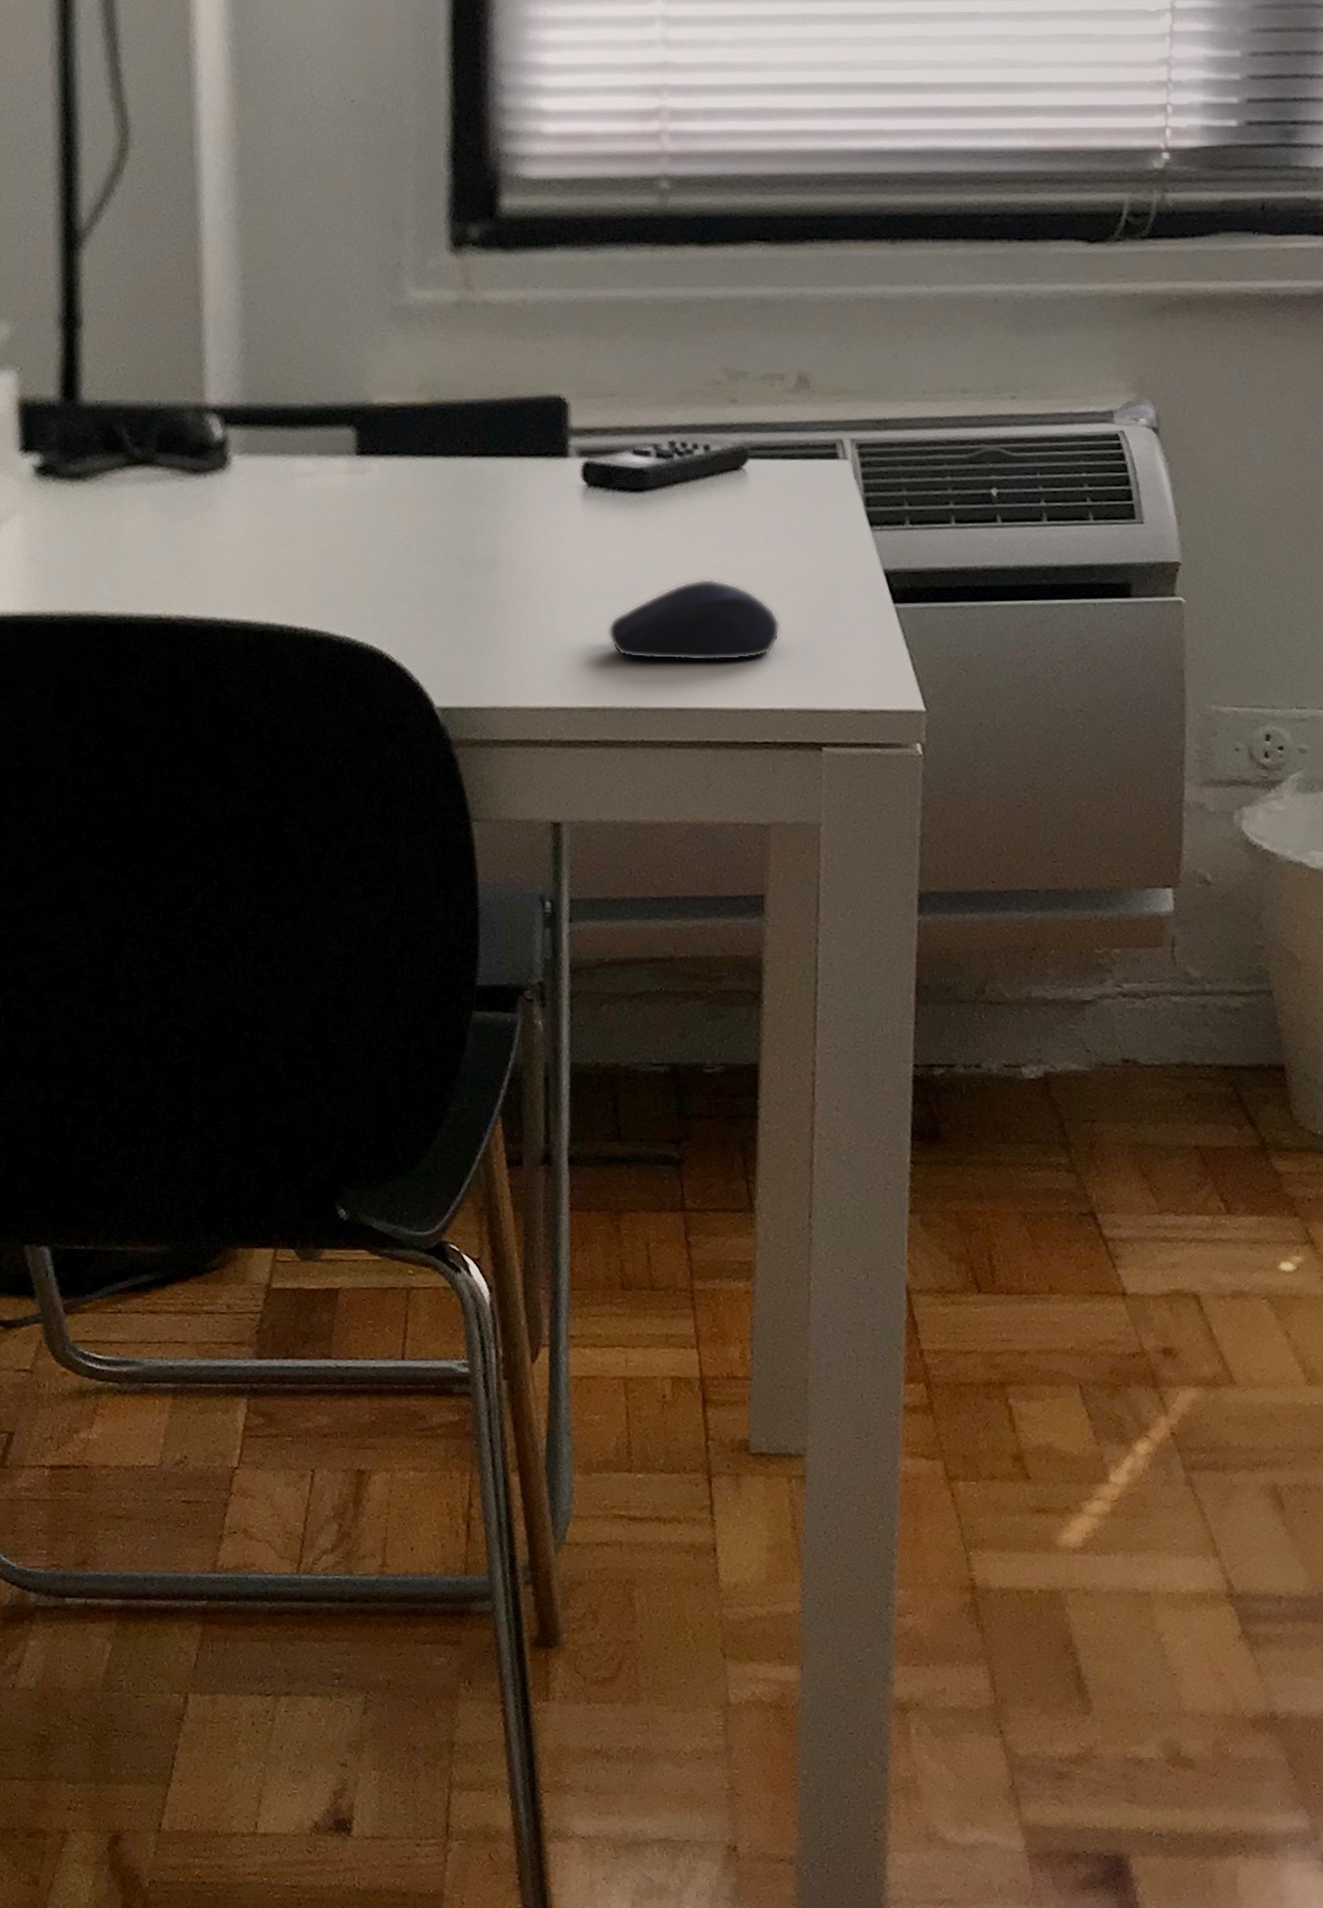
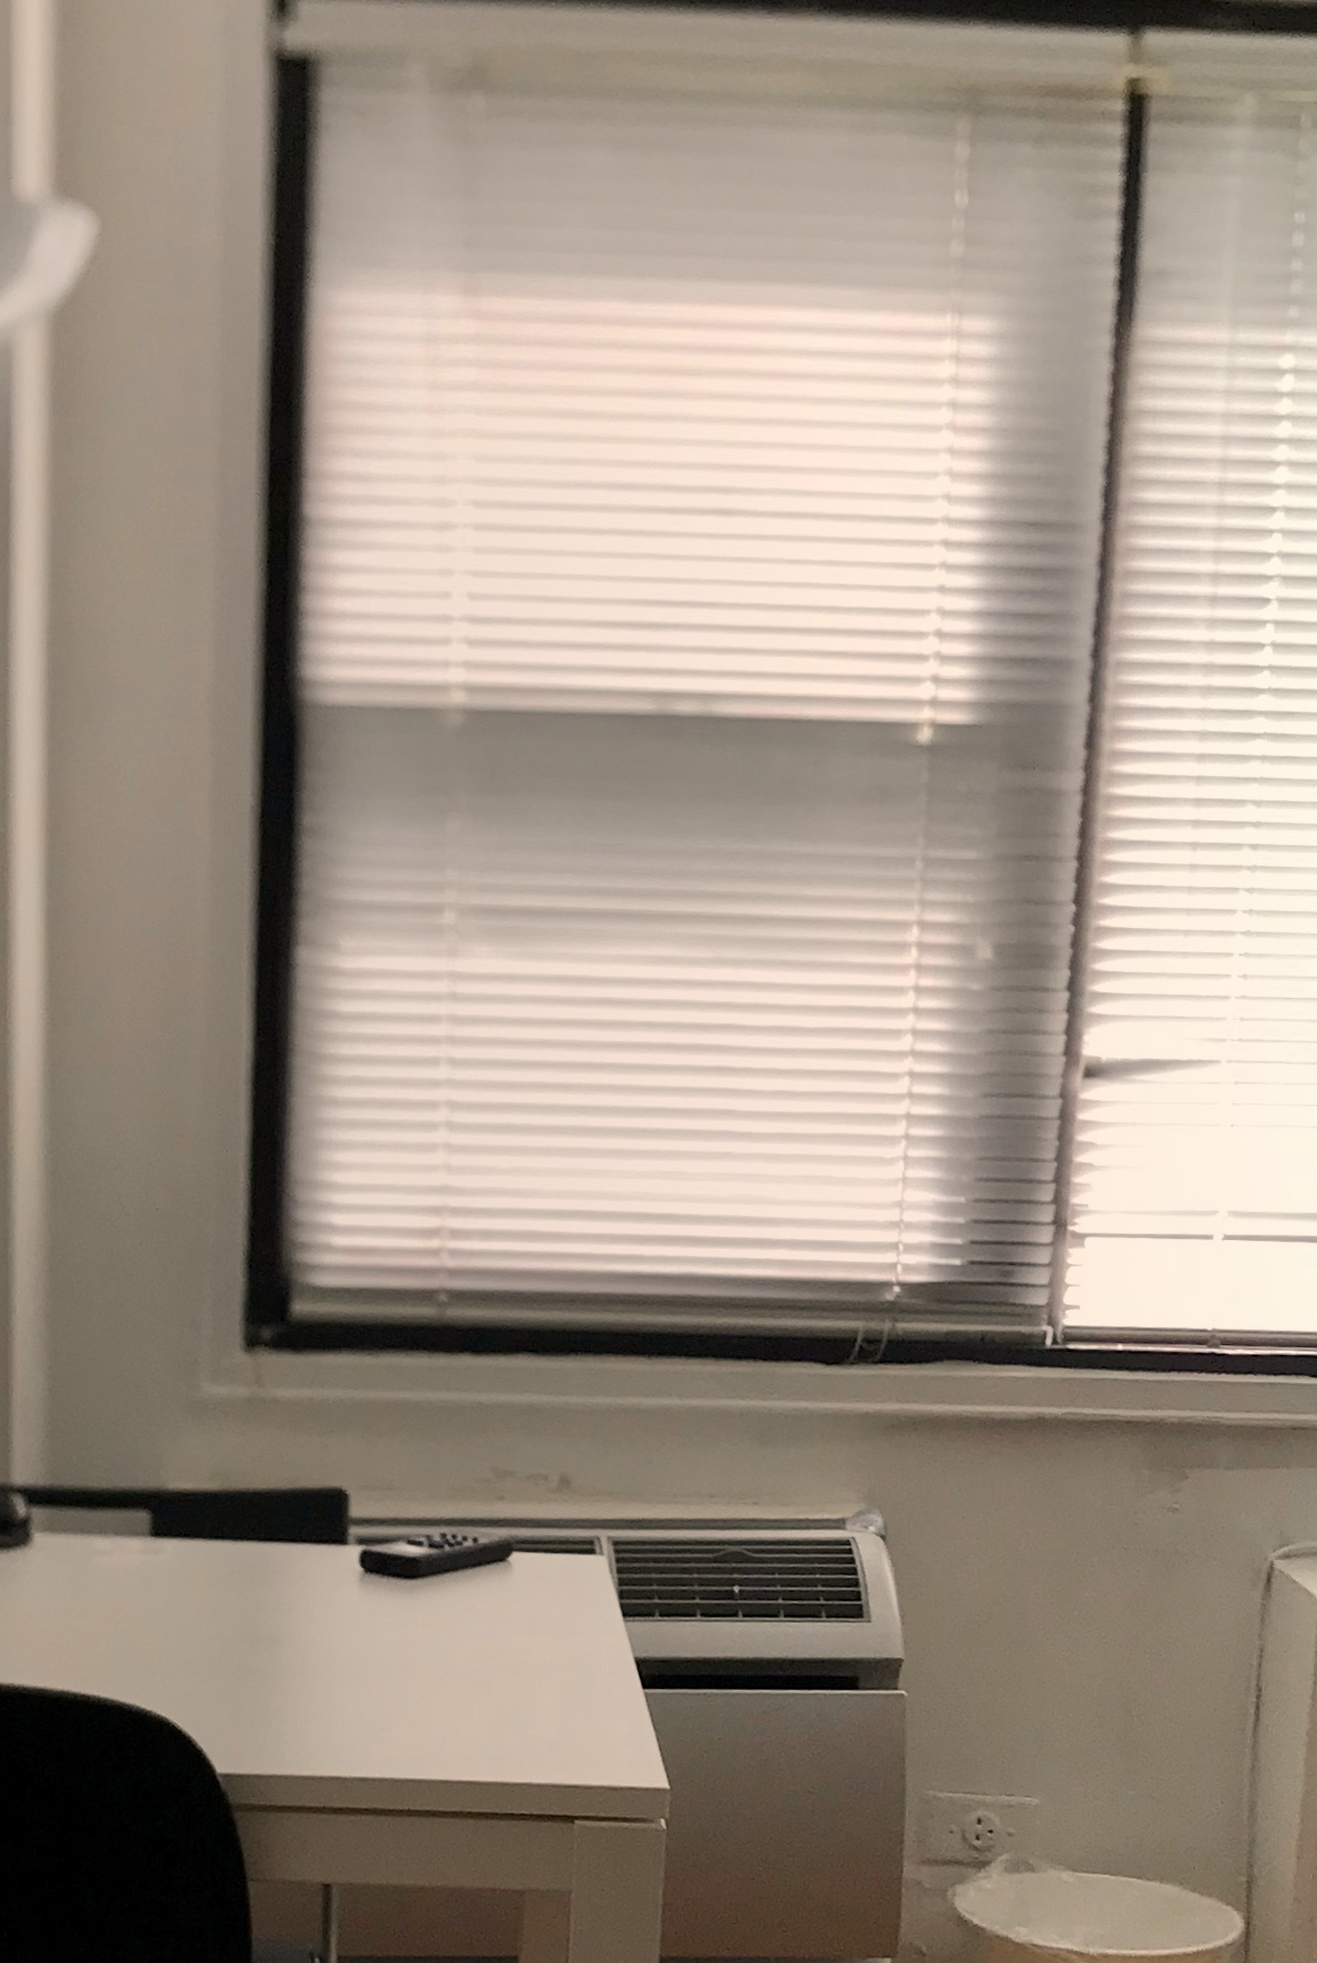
computer mouse: present [608,578,780,661] -> none [379,1661,539,1738]

